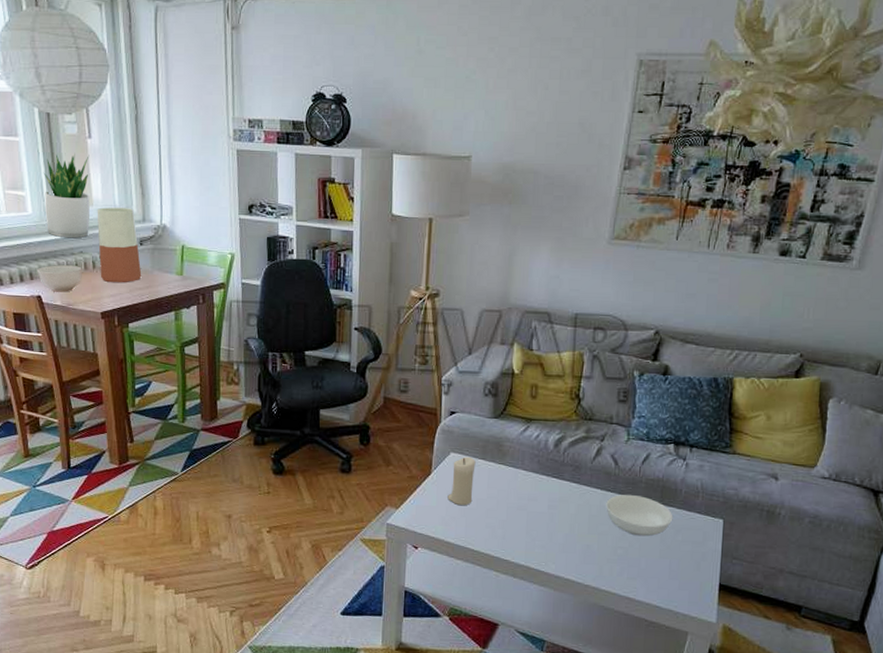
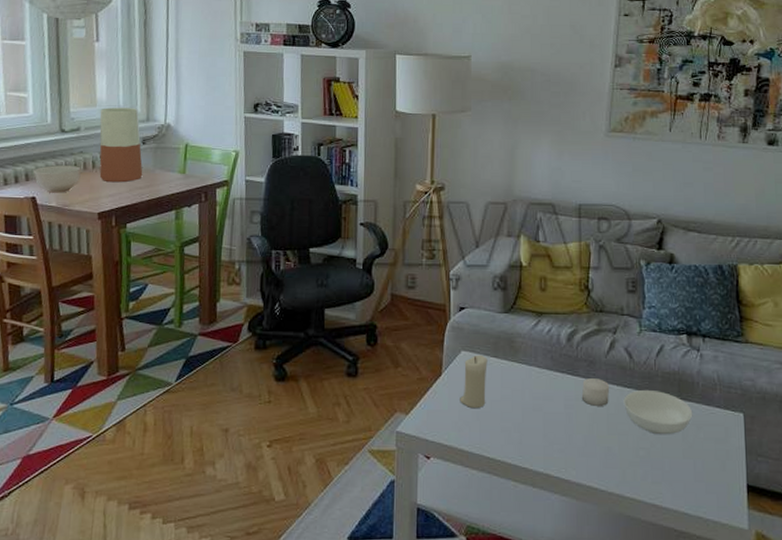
planter: present [43,153,90,239] -> none [47,56,96,139]
candle: none [566,482,594,508] -> present [582,378,610,406]

